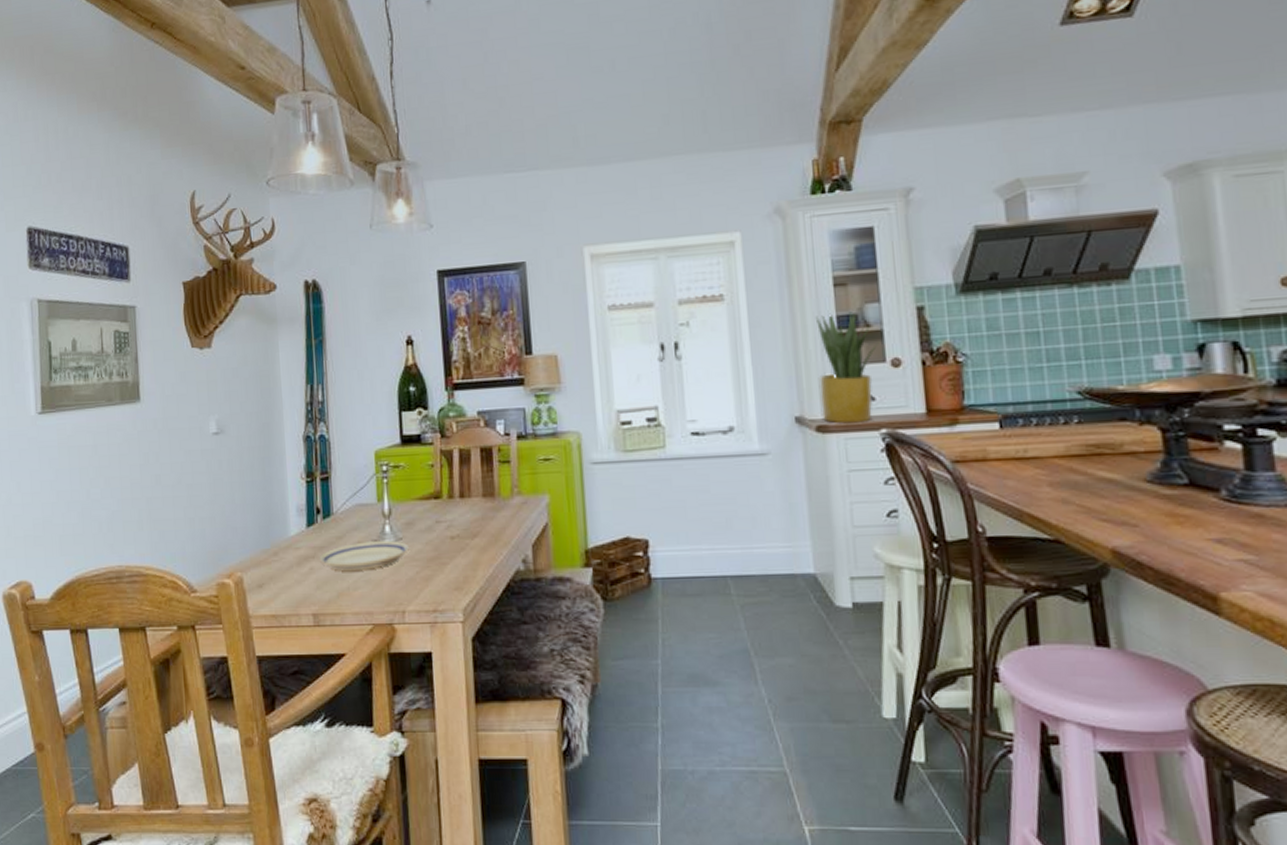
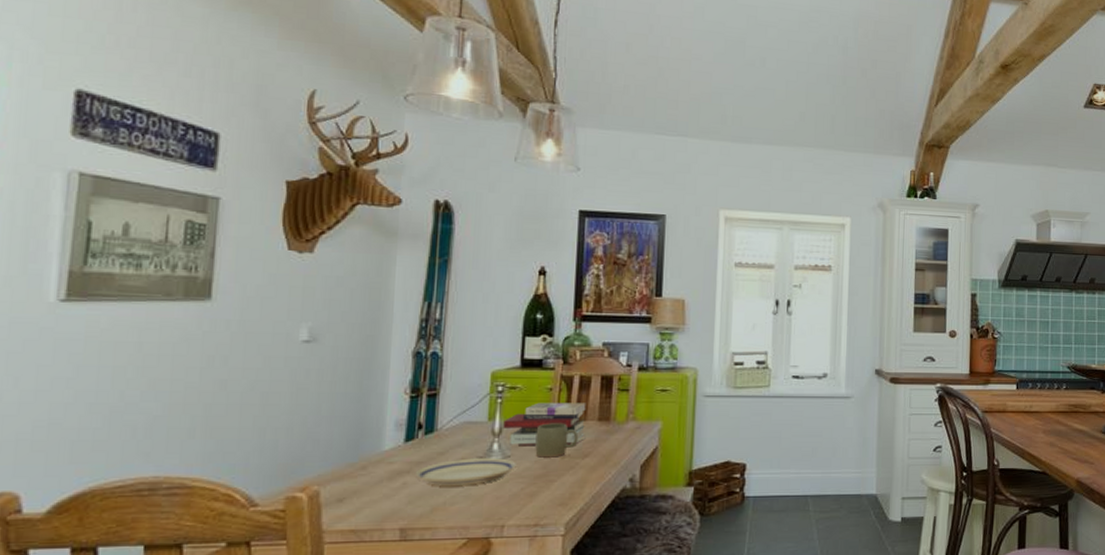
books: none [391,478,473,527] -> present [503,402,586,445]
mug: none [423,501,466,539] -> present [535,423,579,458]
planter: present [816,311,880,424] -> none [896,291,943,378]

